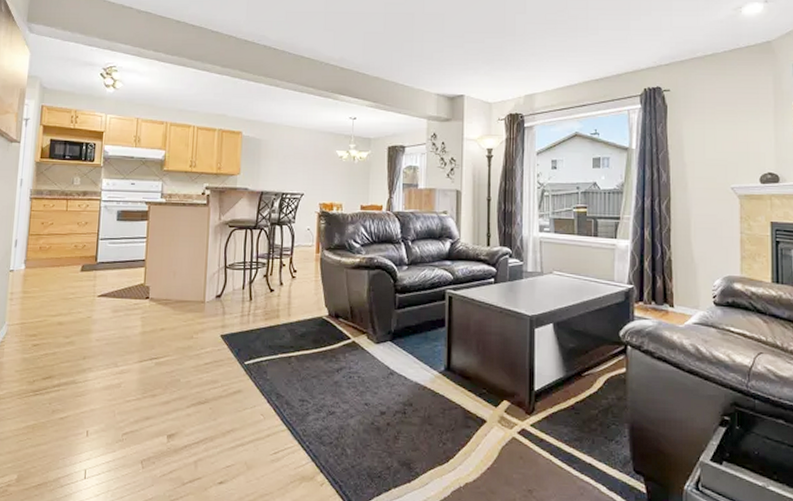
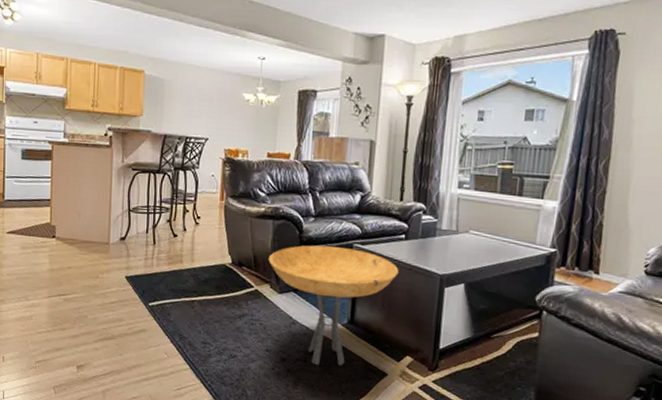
side table: none [364,293,491,416] -> present [268,245,399,366]

